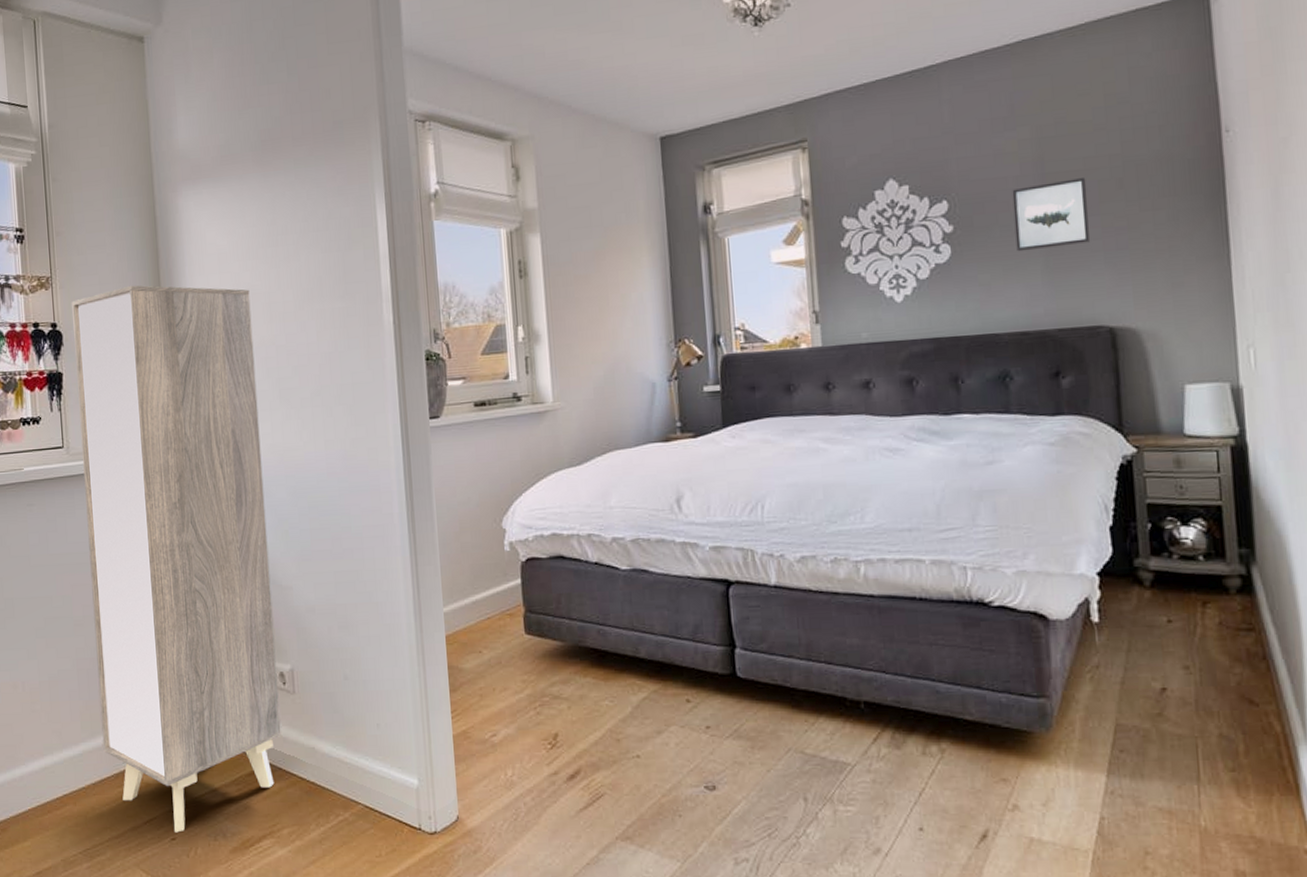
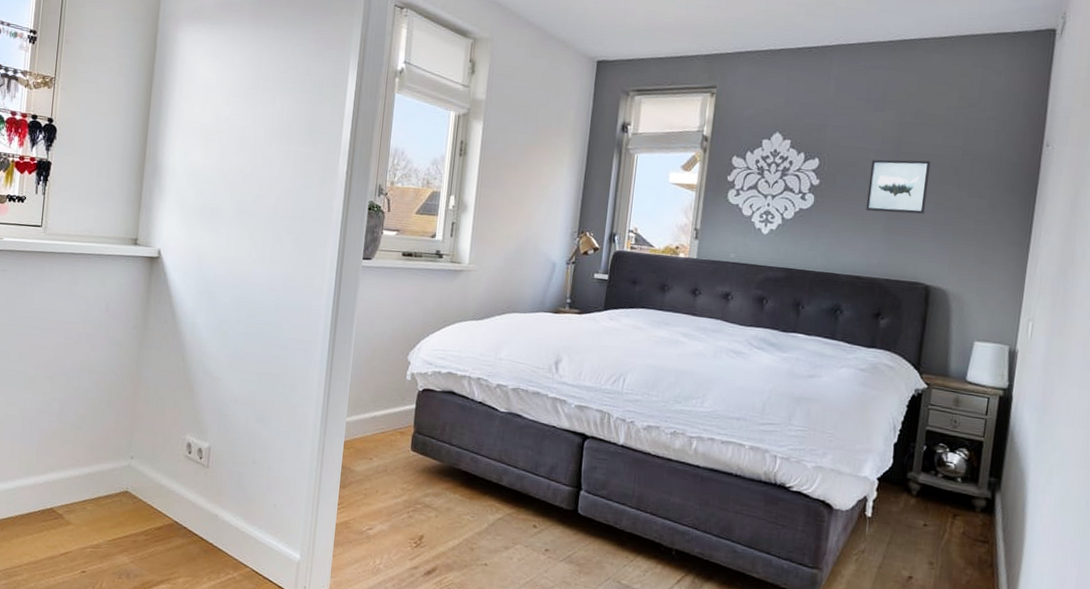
cabinet: present [71,285,281,833] -> none [34,98,228,567]

